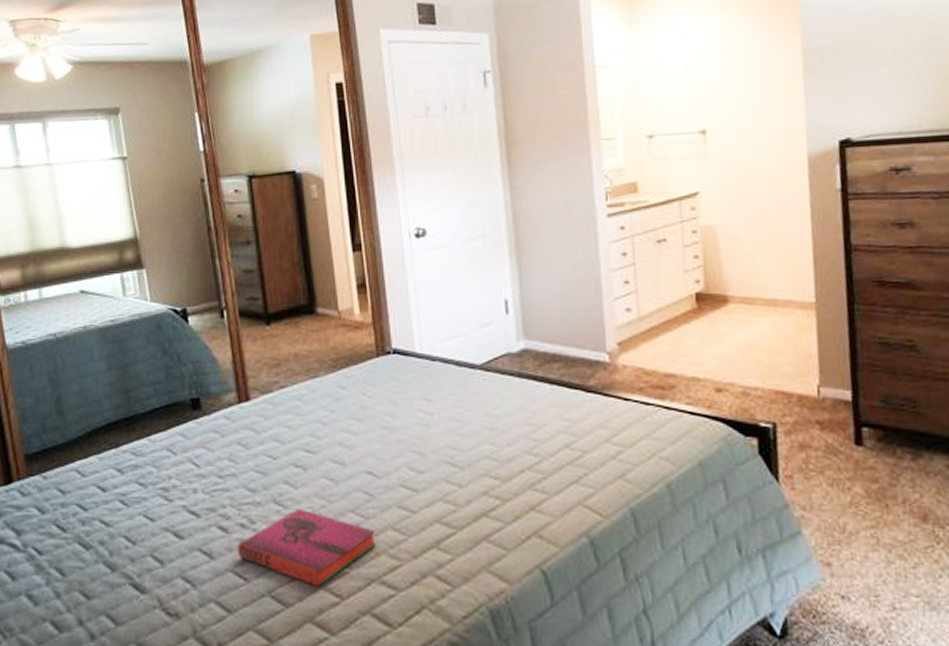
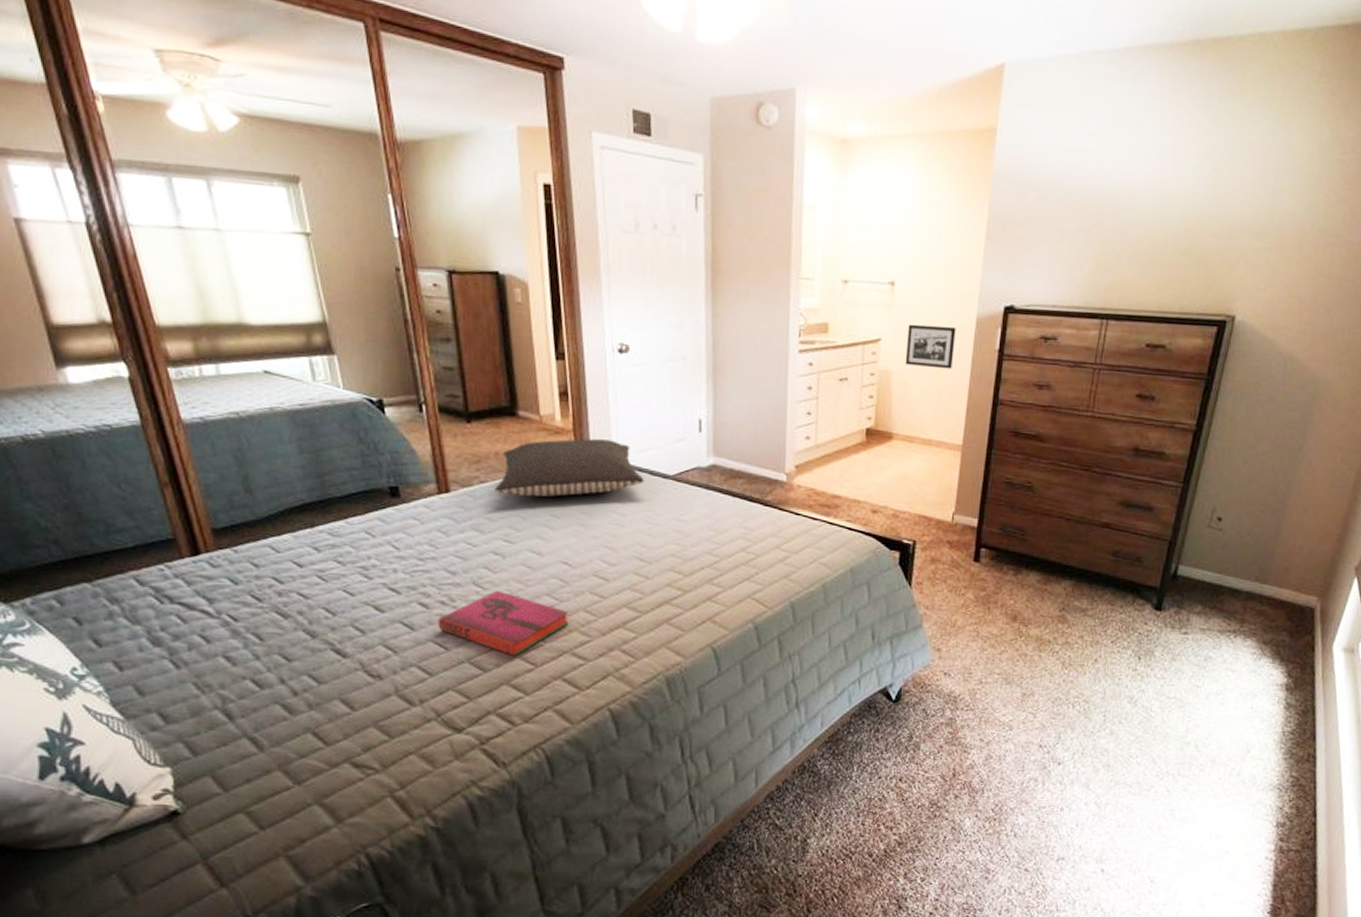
pillow: none [295,331,450,400] -> present [495,439,644,498]
picture frame: none [728,169,788,218] -> present [905,324,956,369]

